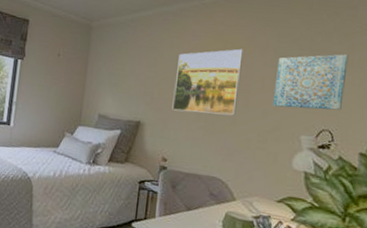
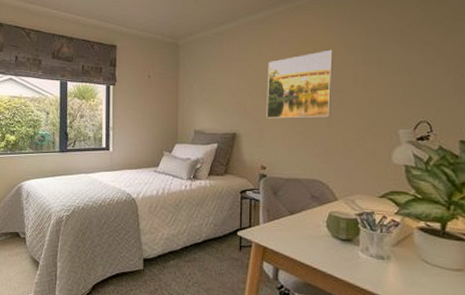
wall art: present [272,54,349,111] -> none [367,43,442,103]

